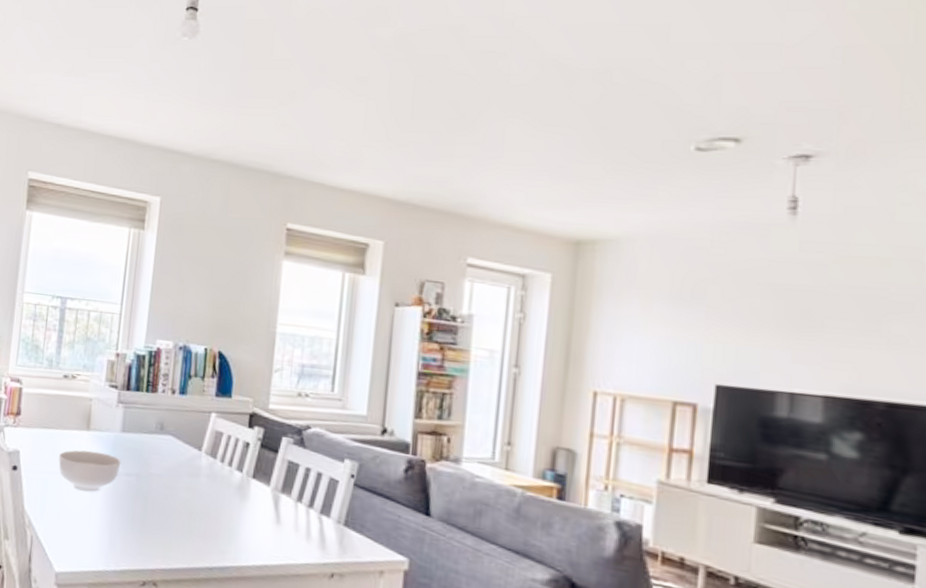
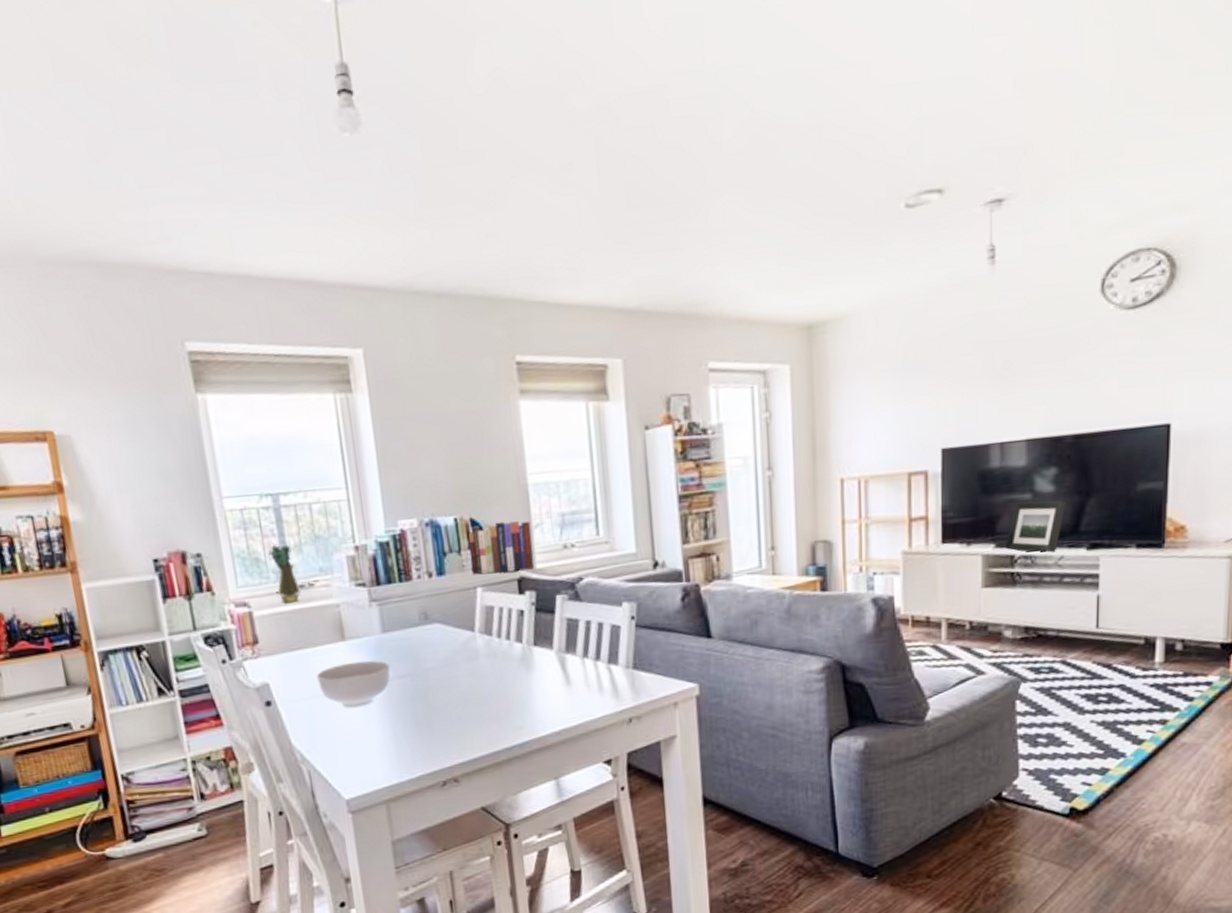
vase: none [46,336,66,388] -> present [268,542,301,602]
books: none [210,358,272,408] -> present [468,521,535,575]
picture frame: none [789,459,874,526] -> present [1006,500,1067,553]

